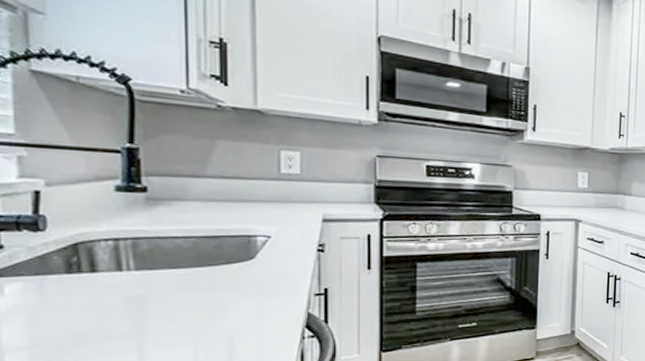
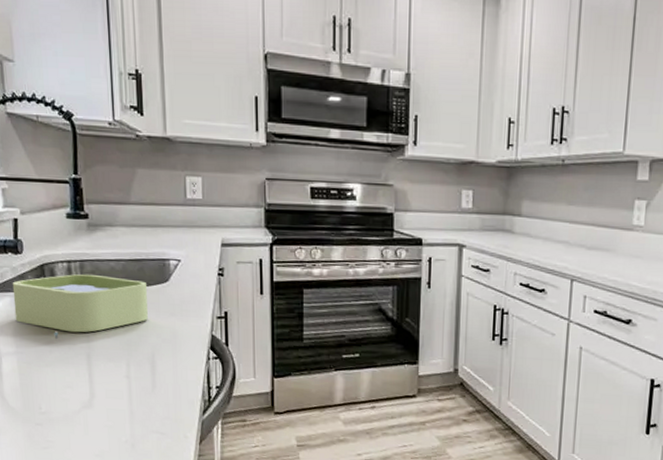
soap dish: none [27,253,225,328] -> present [12,274,148,339]

